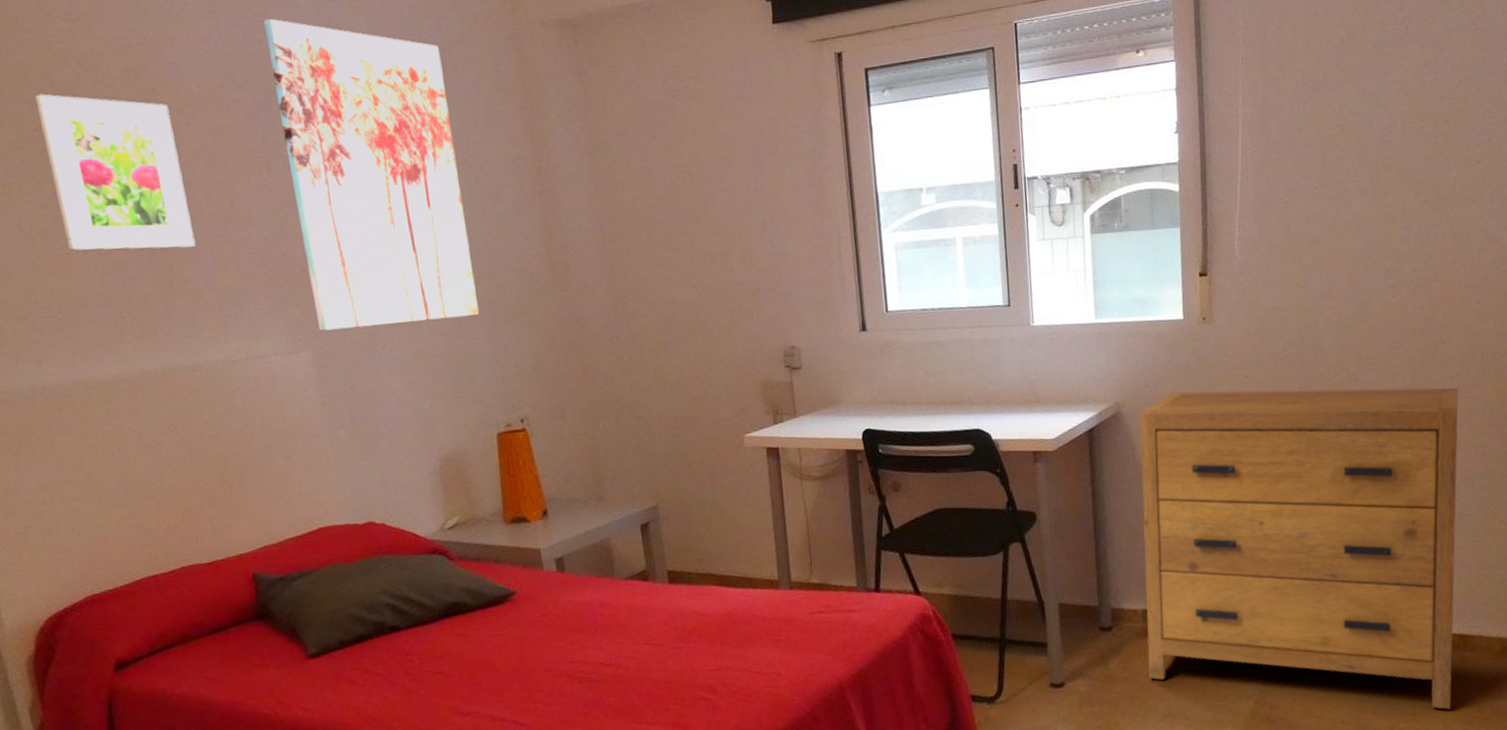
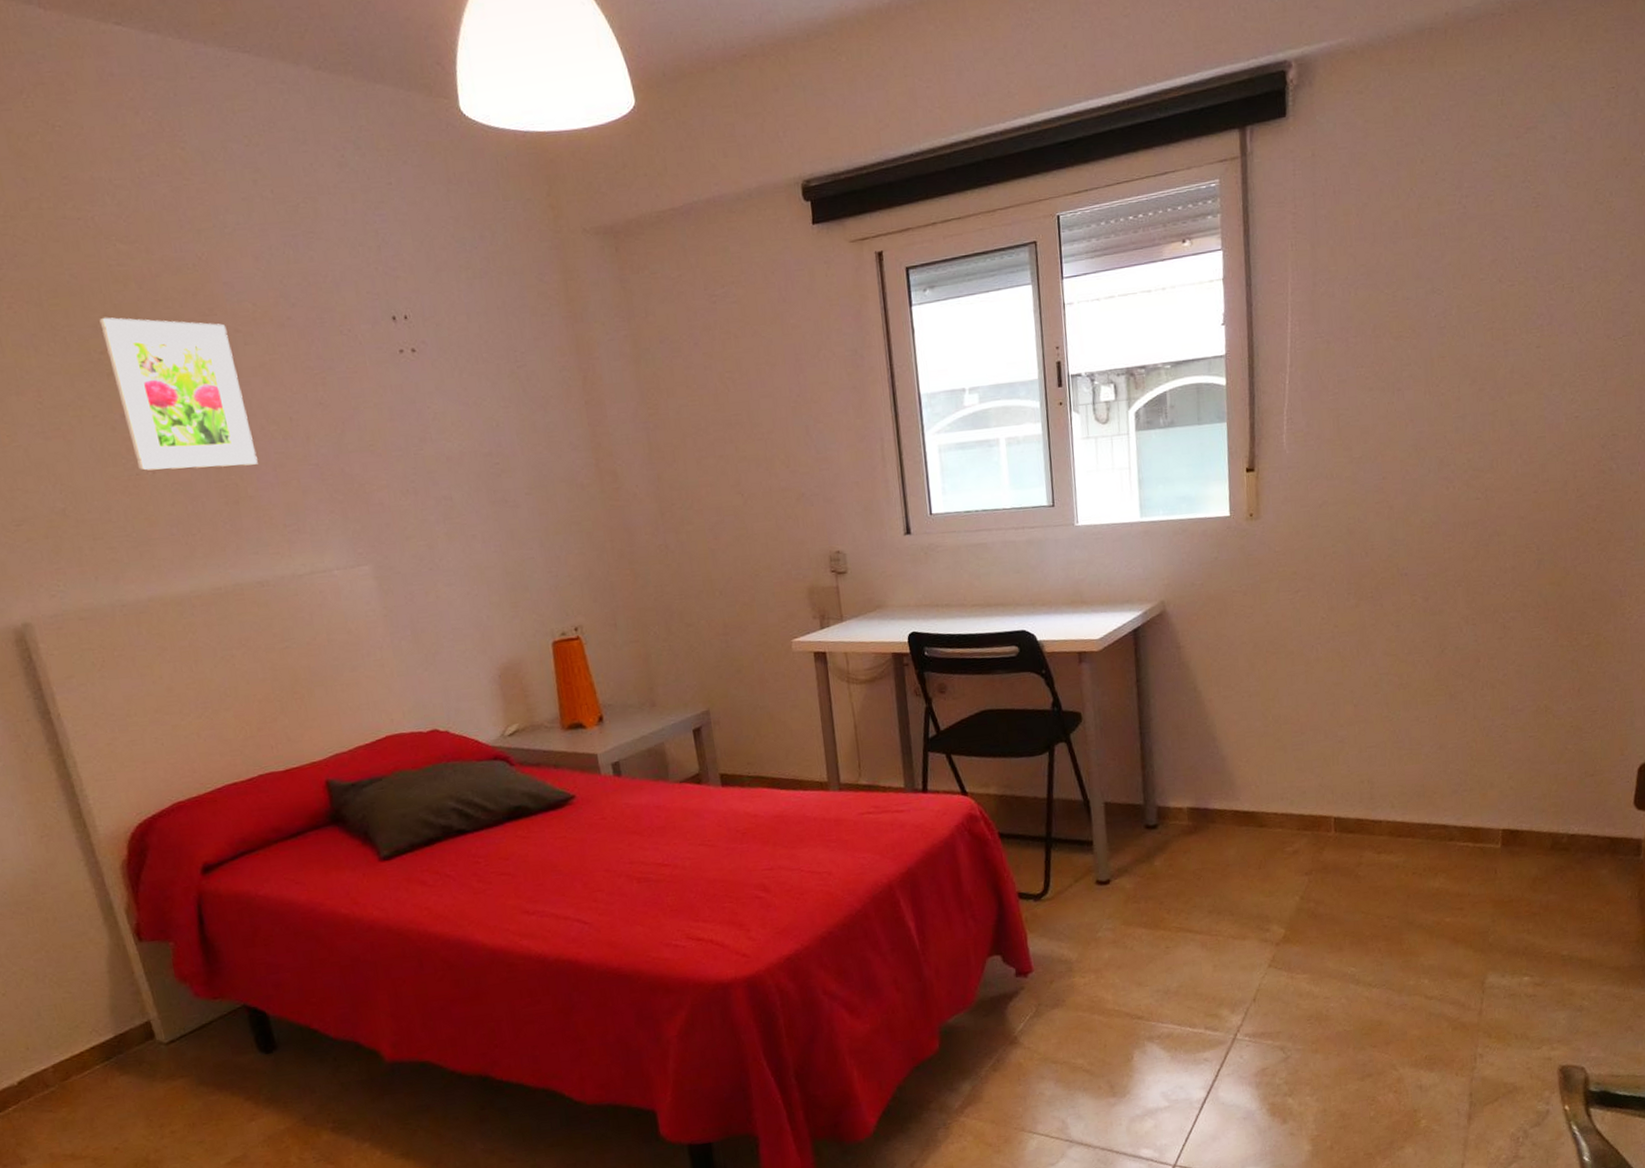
wall art: present [263,19,480,331] -> none [312,235,532,545]
dresser: present [1140,387,1459,710] -> none [1185,580,1513,904]

